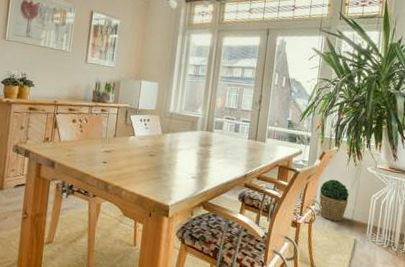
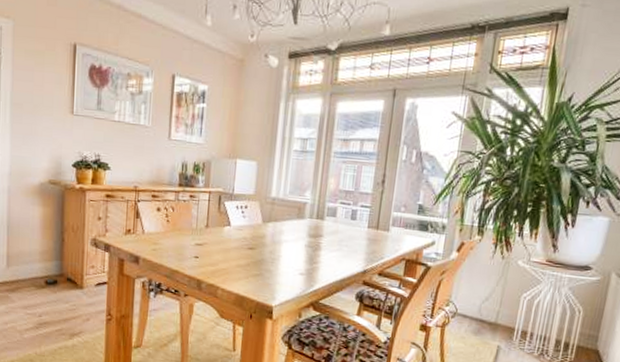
potted plant: present [319,179,350,222] -> none [454,275,494,326]

